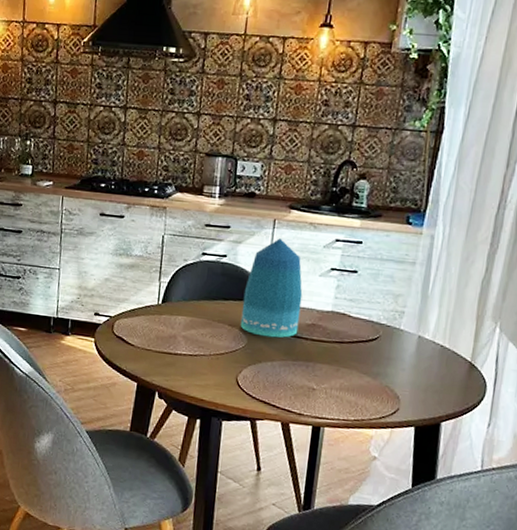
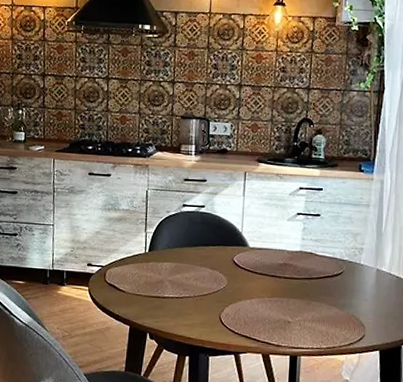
vase: present [240,238,303,338] -> none [220,189,274,278]

